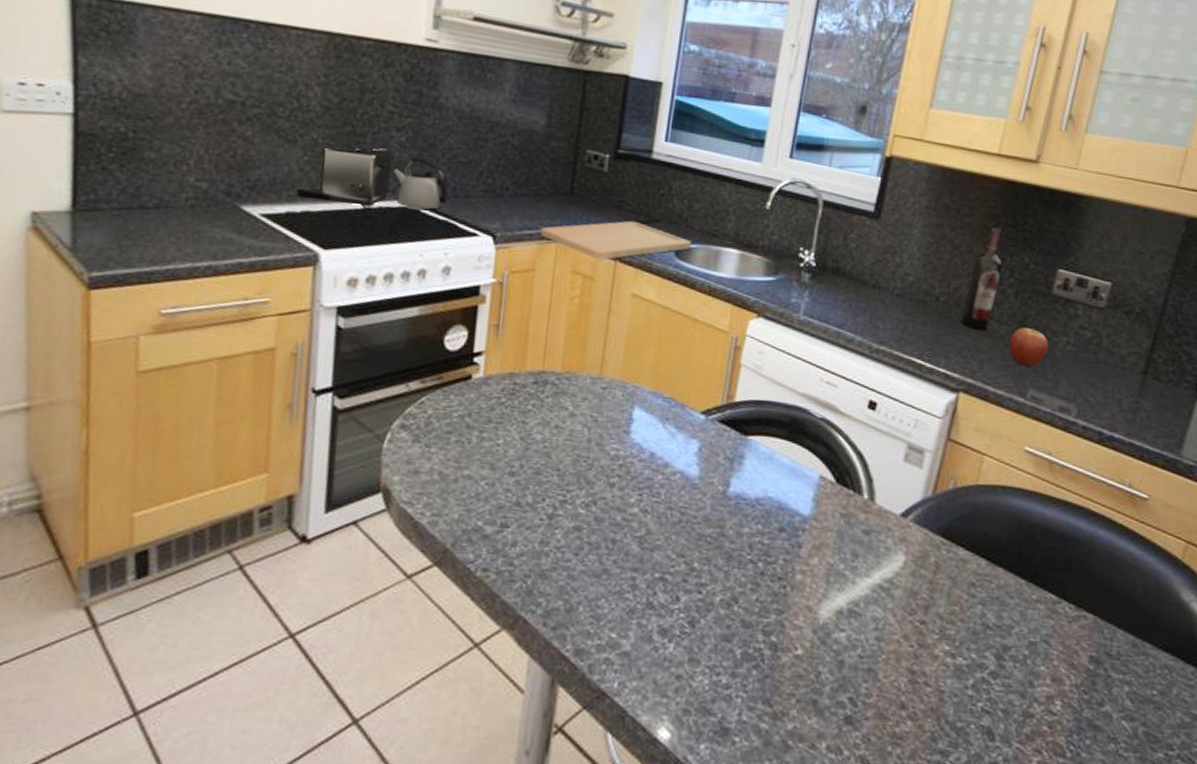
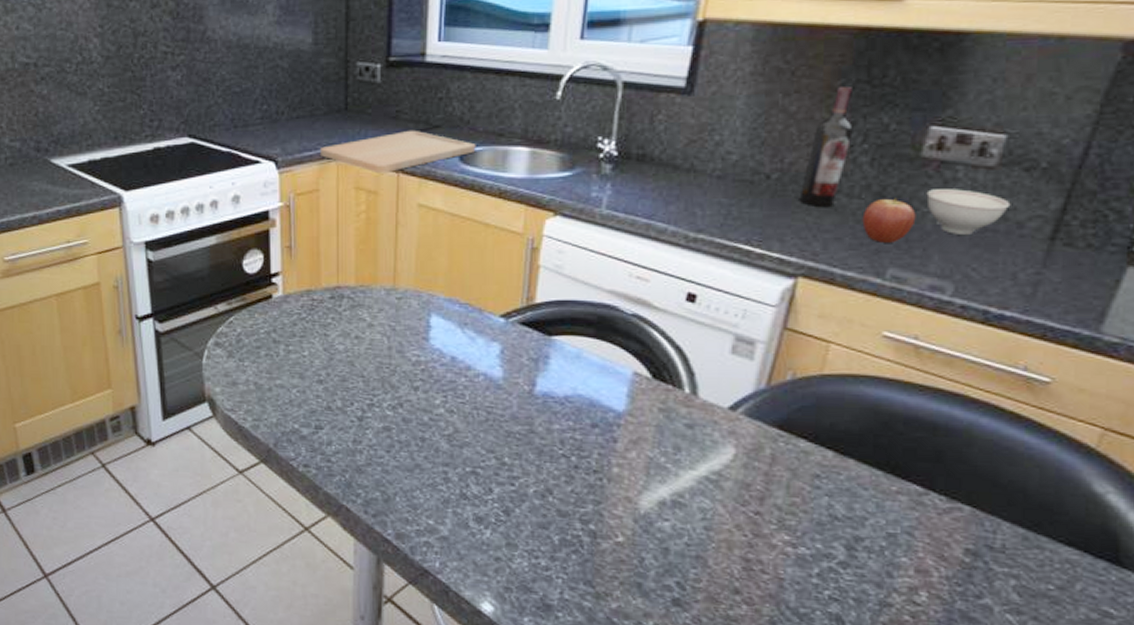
toaster: present [295,148,393,207] -> none [92,89,174,147]
kettle: present [392,156,448,211] -> none [174,92,227,146]
bowl: none [1056,322,1116,365] -> present [926,189,1011,236]

